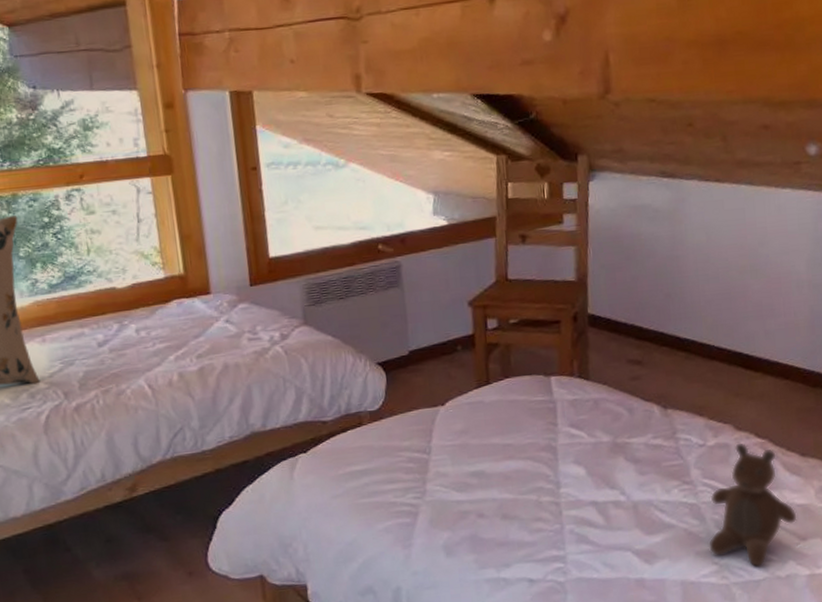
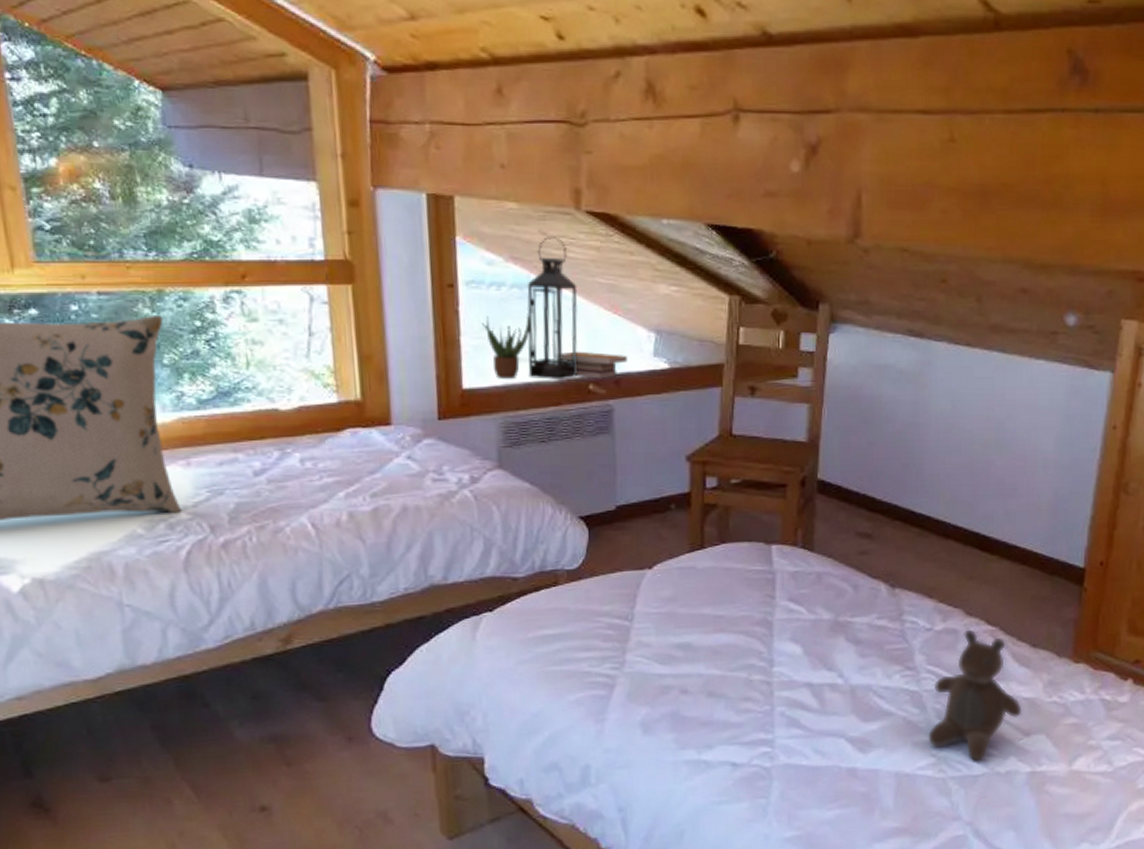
potted plant: none [282,187,324,247] -> present [481,313,530,380]
lantern: none [319,118,367,244] -> present [526,237,578,381]
books: none [352,216,410,240] -> present [561,351,627,379]

